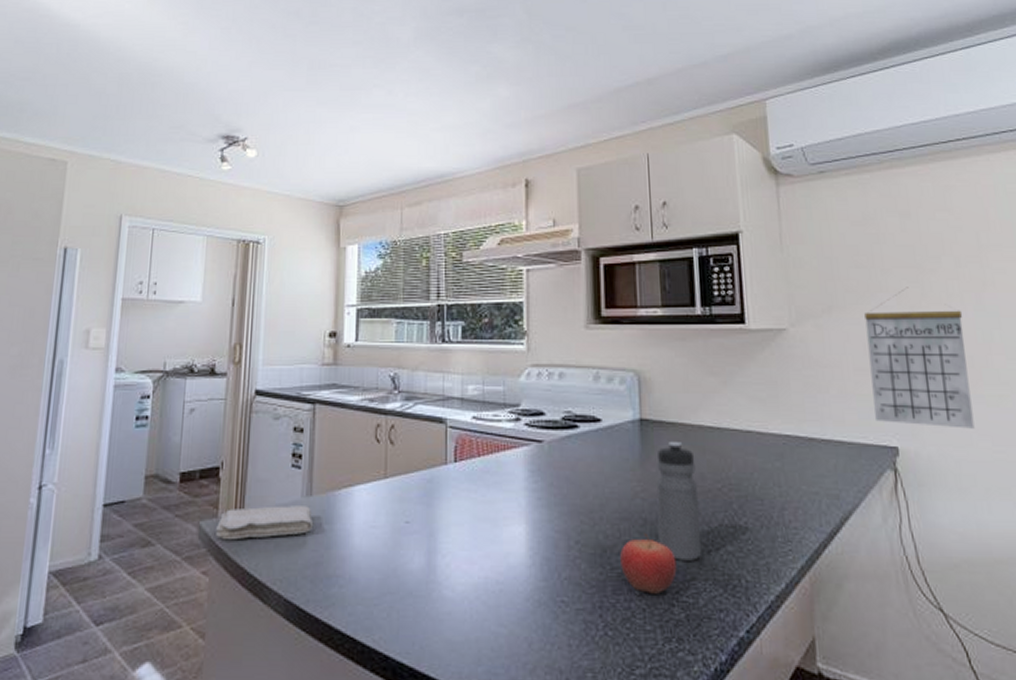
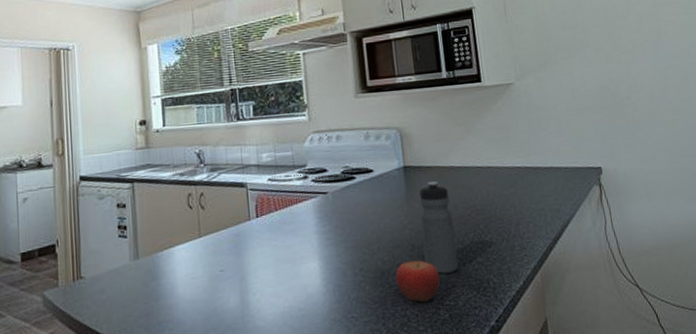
washcloth: present [216,506,314,540] -> none [58,268,143,305]
calendar: present [864,287,975,429] -> none [572,41,656,149]

